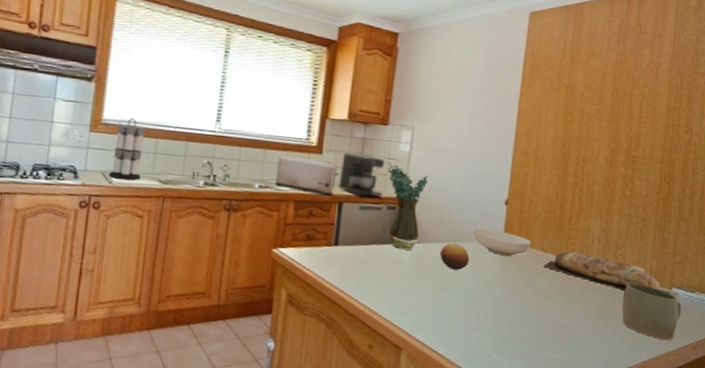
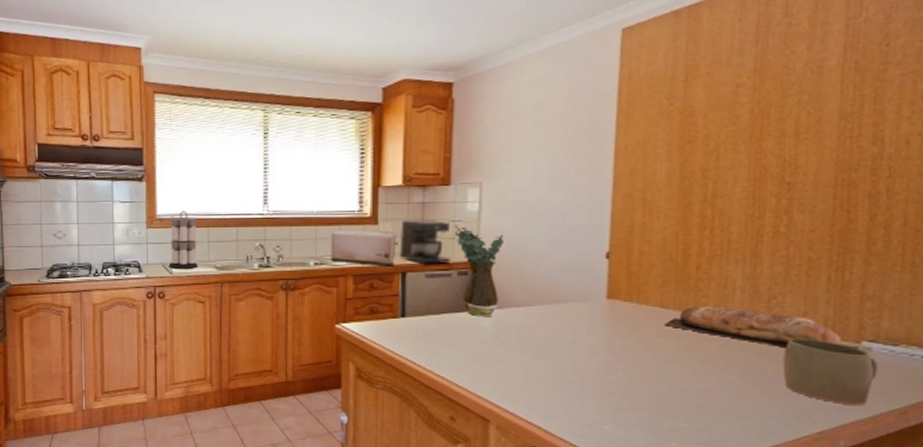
fruit: present [439,242,470,270] -> none [526,305,565,335]
bowl: present [473,228,532,257] -> none [567,288,647,317]

